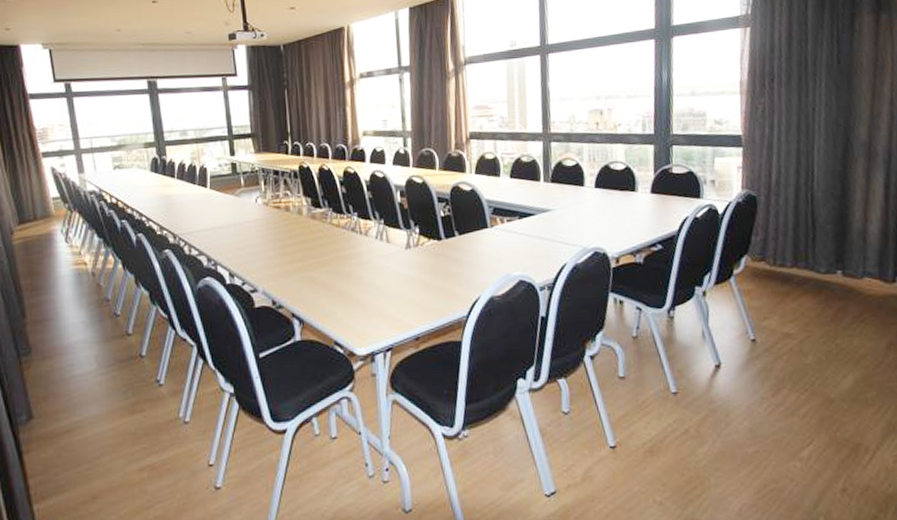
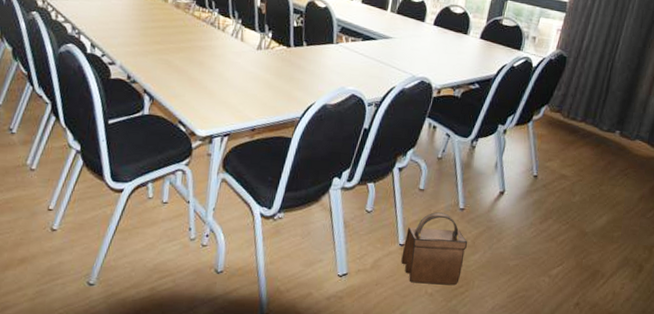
handbag: none [615,401,692,492] -> present [401,212,468,286]

